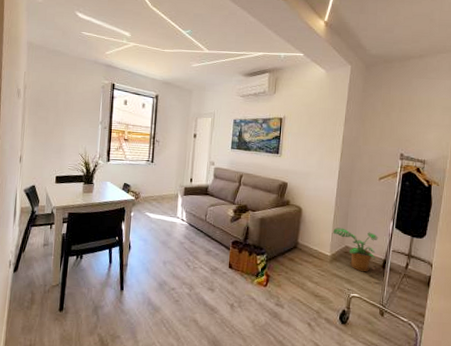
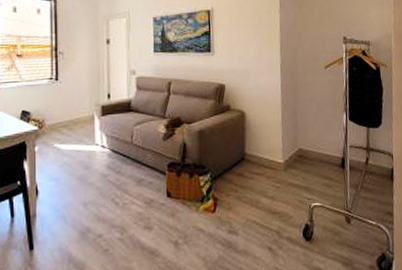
potted plant: present [333,227,379,272] -> none [283,128,333,176]

